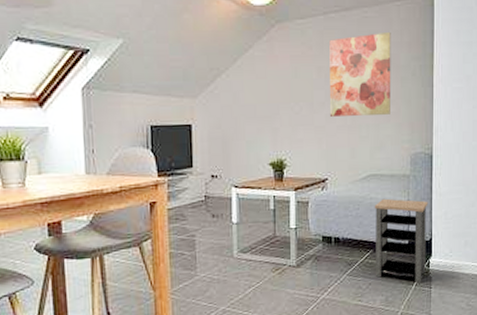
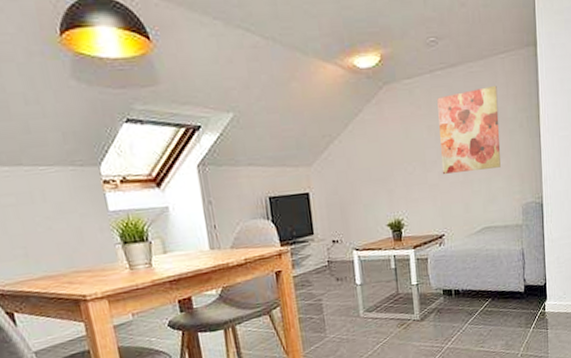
side table: present [374,198,428,283] -> none [490,248,542,326]

